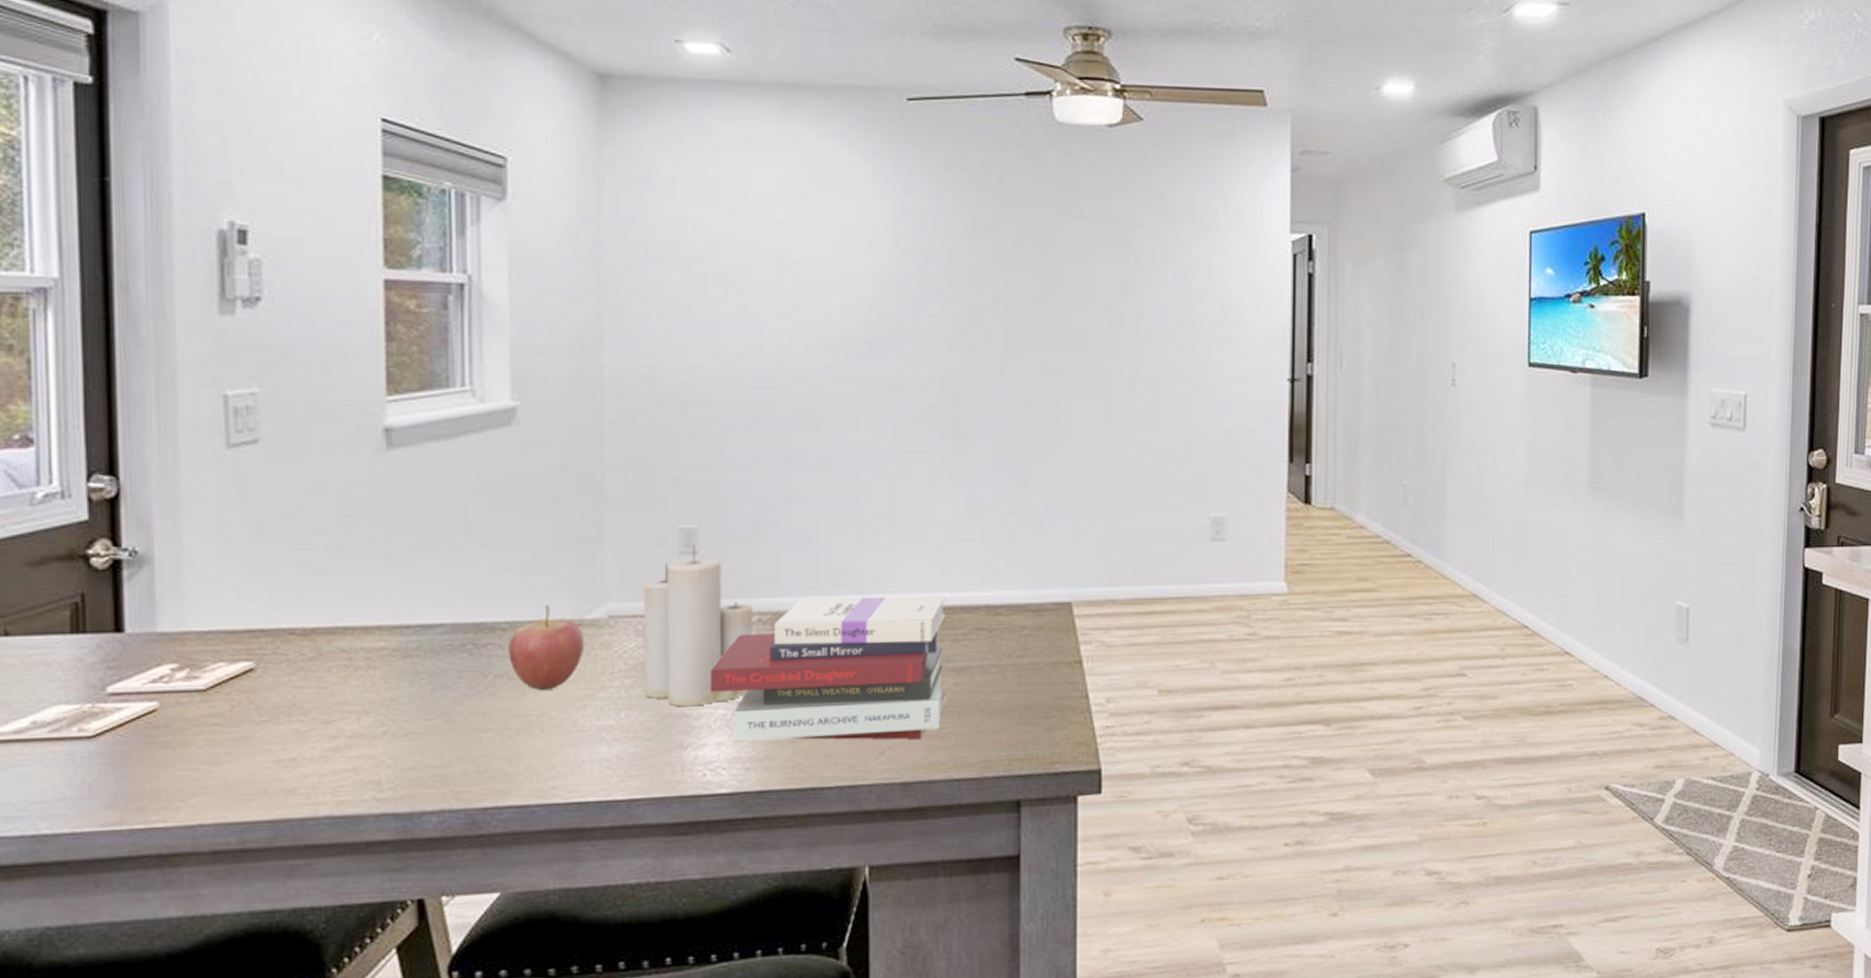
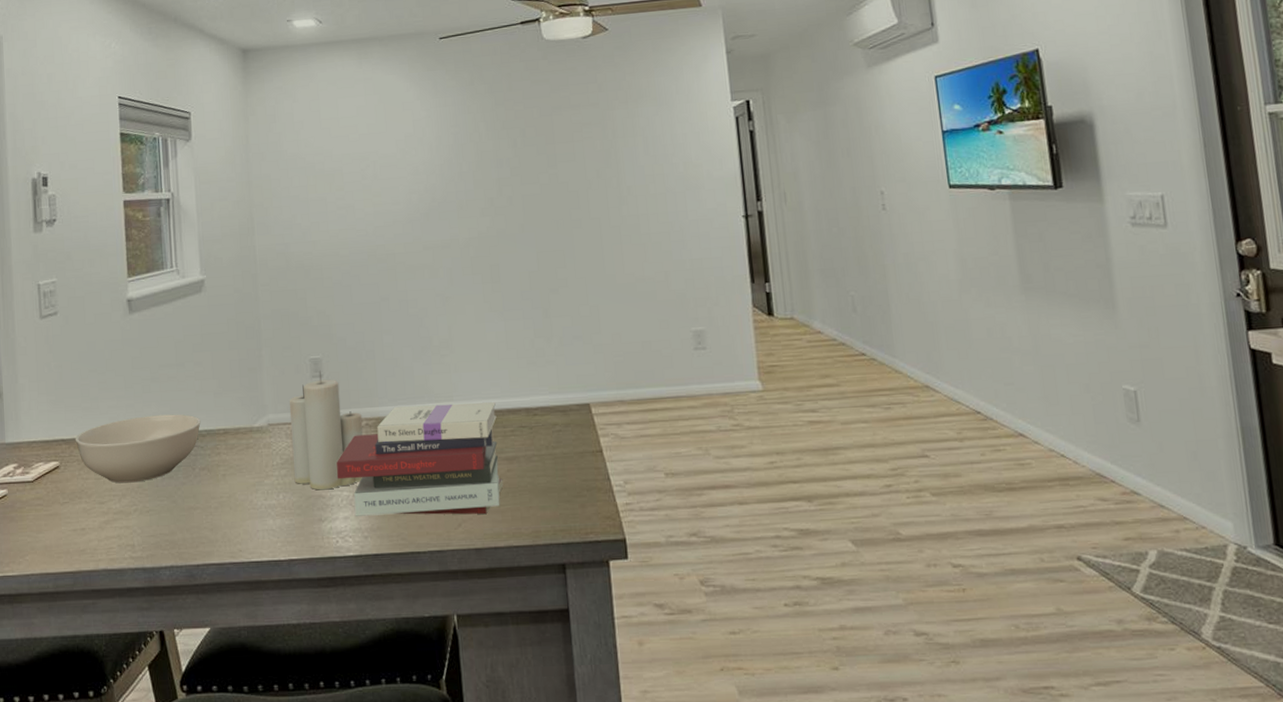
bowl: none [283,597,500,695] -> present [75,414,201,484]
fruit: present [508,605,585,690] -> none [207,418,254,479]

